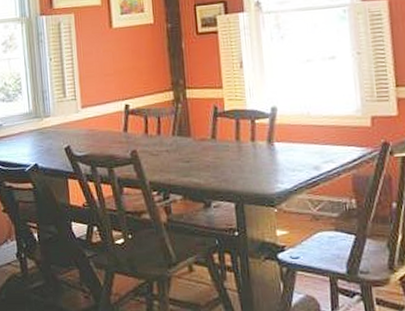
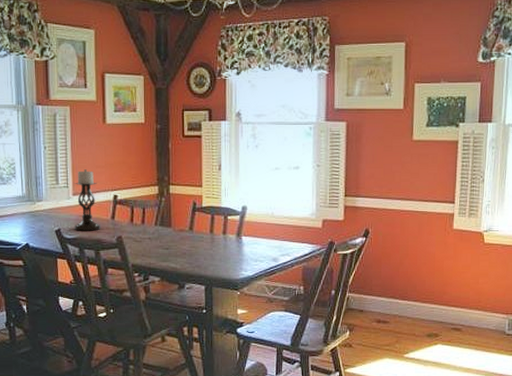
candle holder: none [83,79,114,147] -> present [74,169,101,231]

